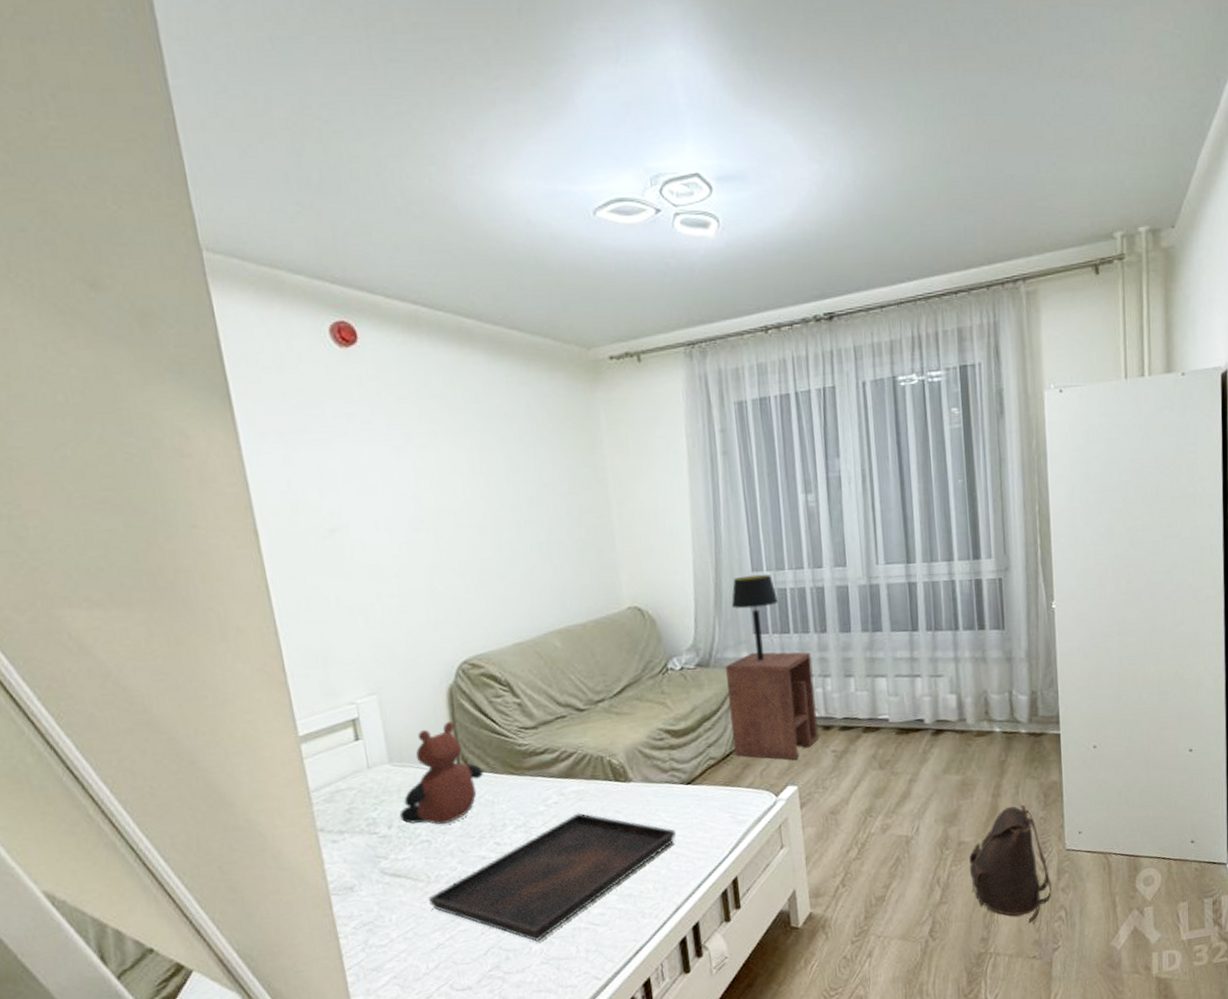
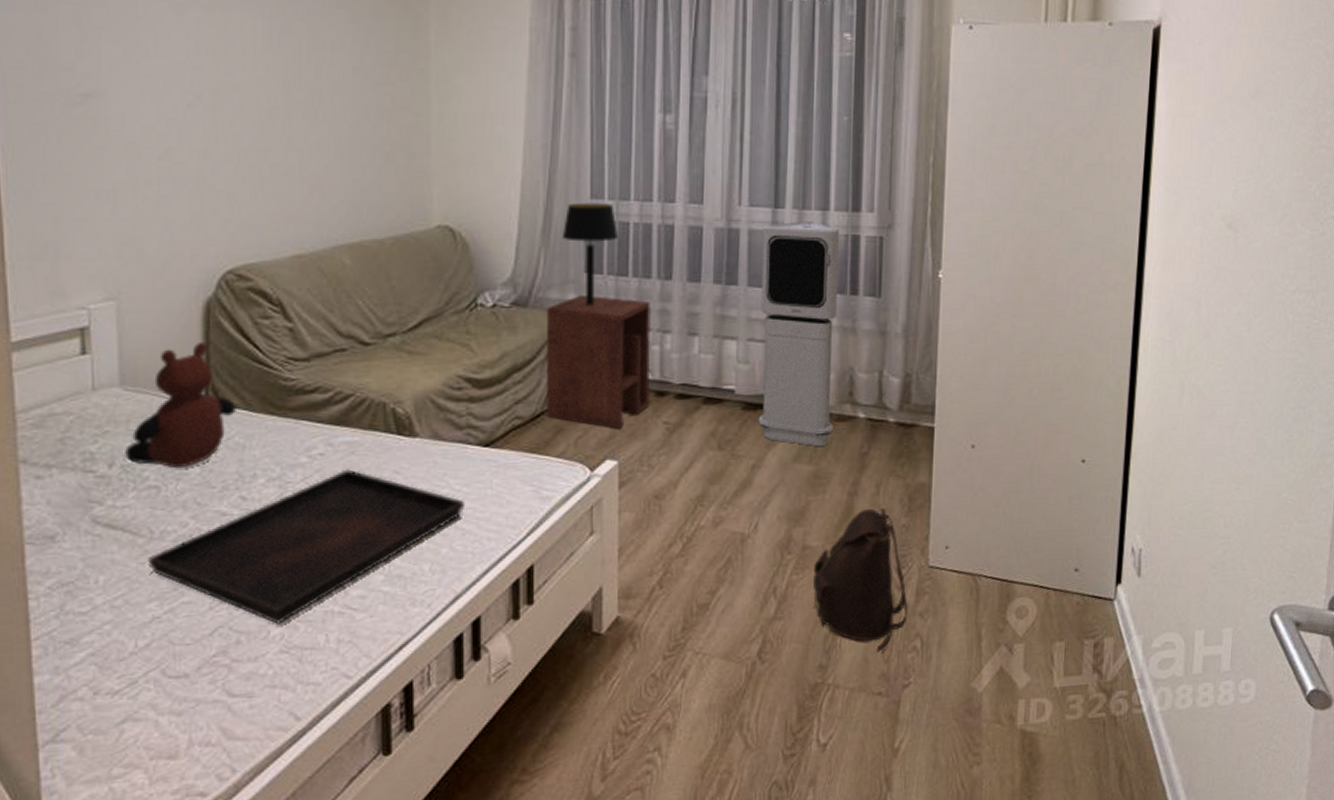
air purifier: none [899,570,975,759] -> present [758,220,839,446]

